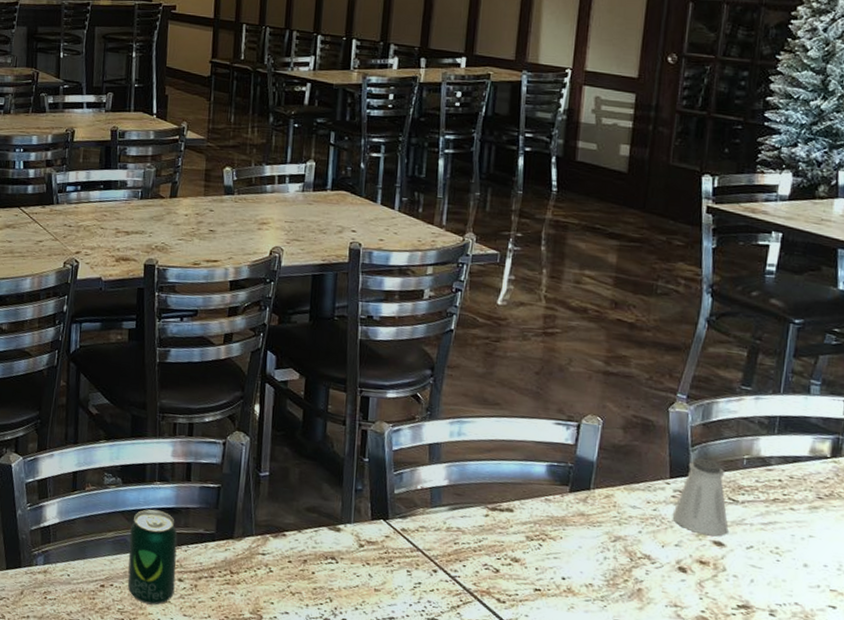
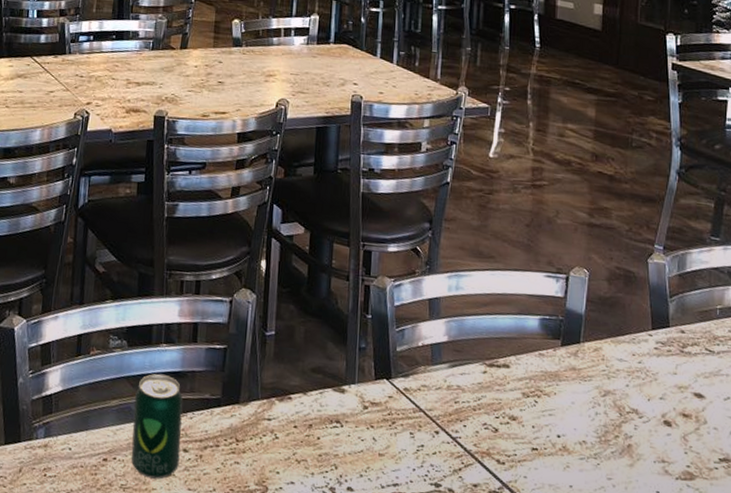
saltshaker: present [672,458,729,536] -> none [656,309,707,388]

